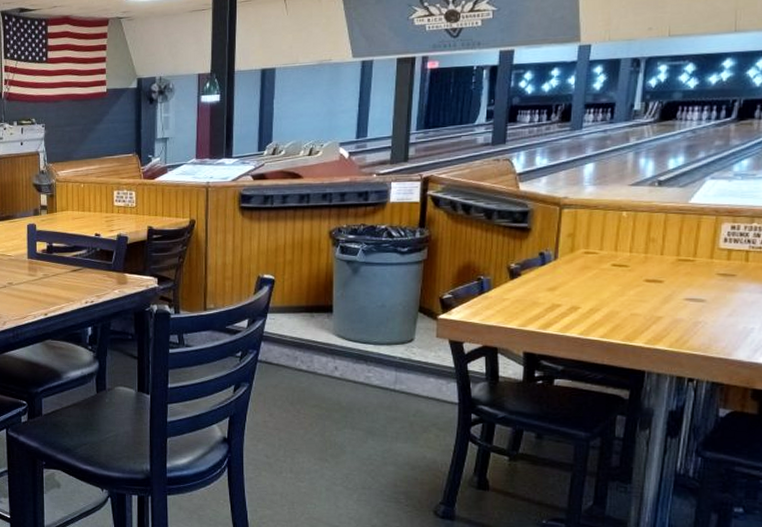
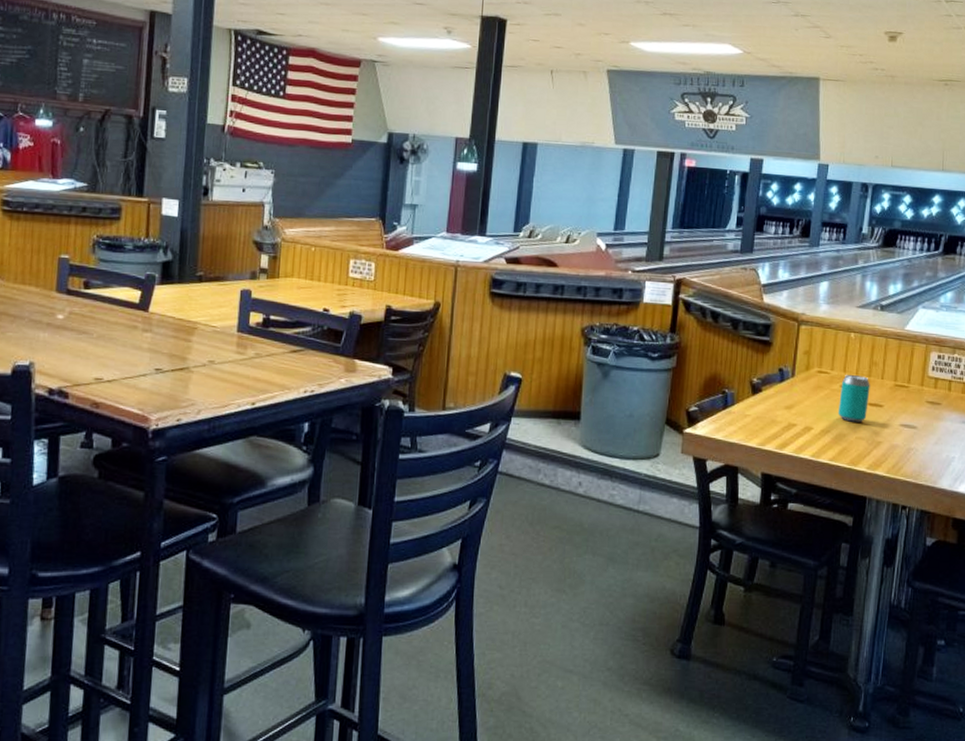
beverage can: none [609,252,647,299] -> present [837,374,870,422]

